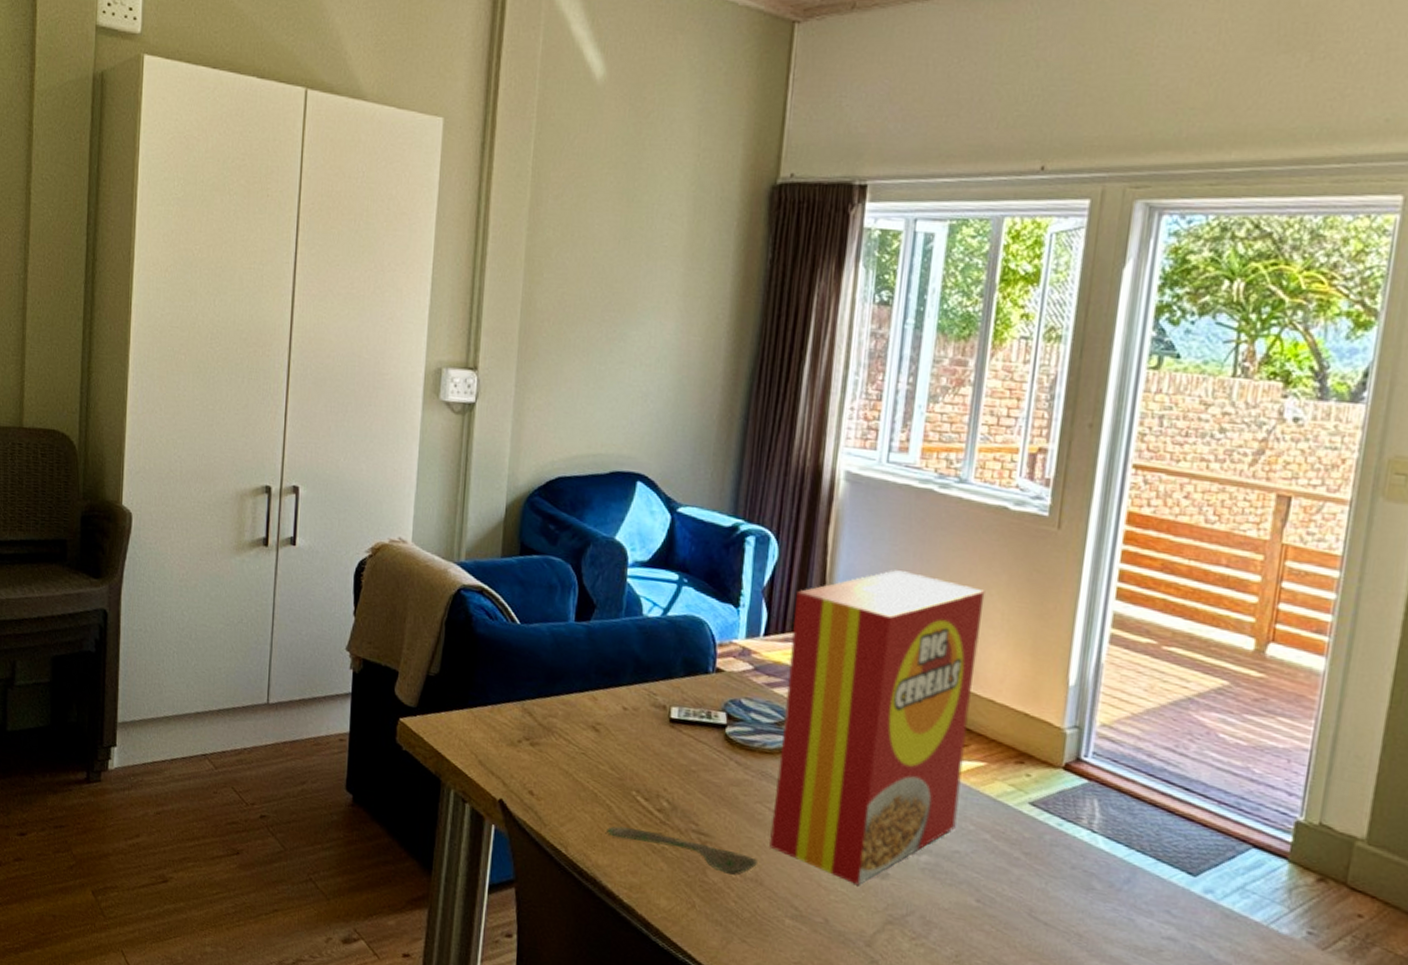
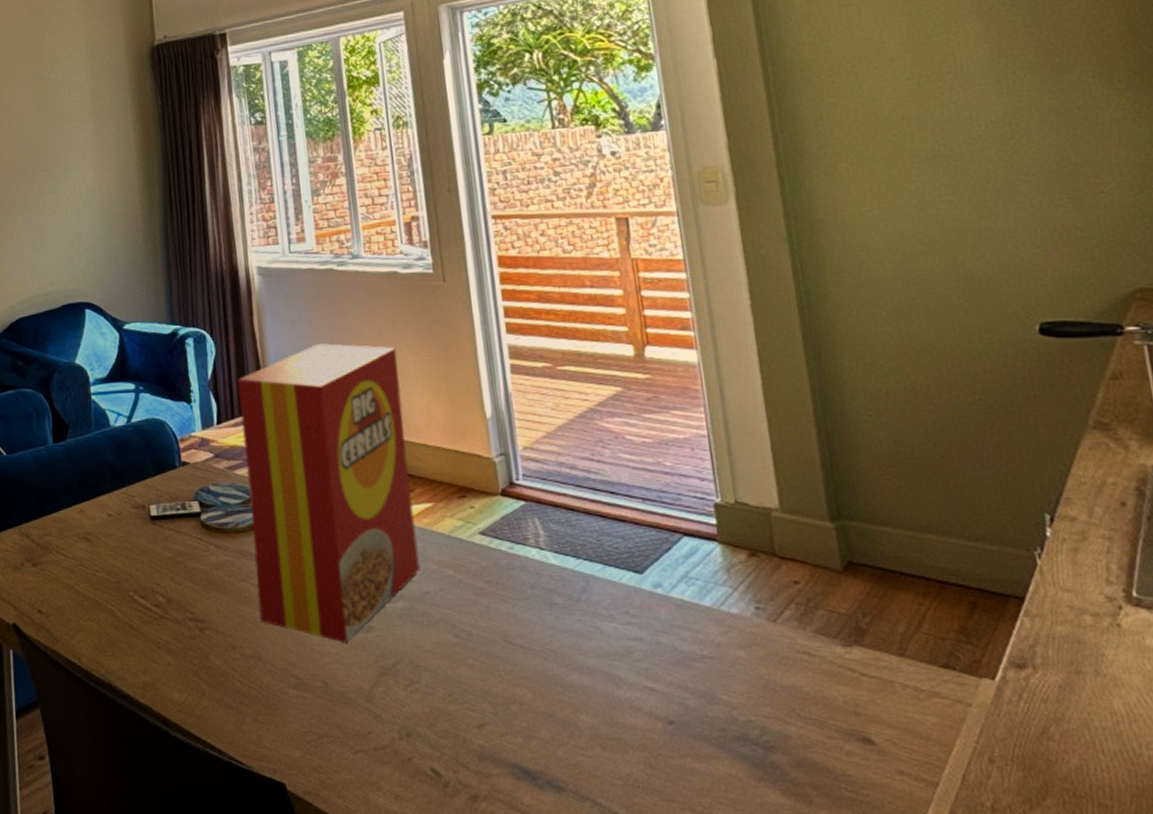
spoon: present [607,826,757,875] -> none [113,627,253,655]

